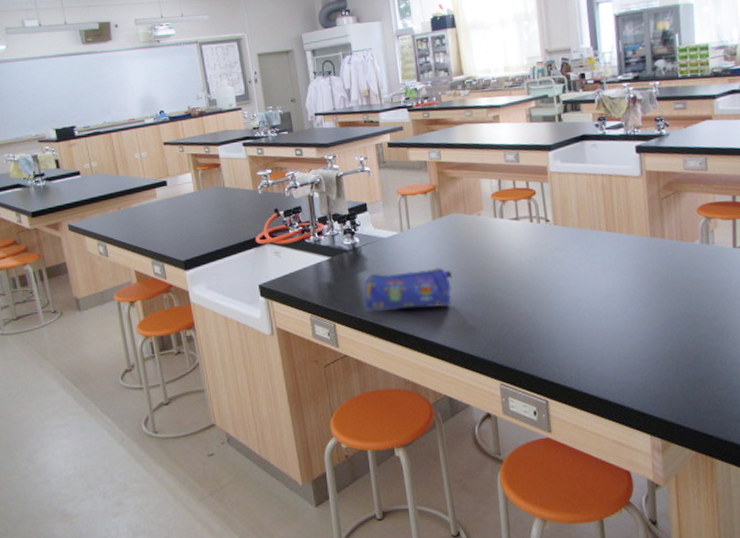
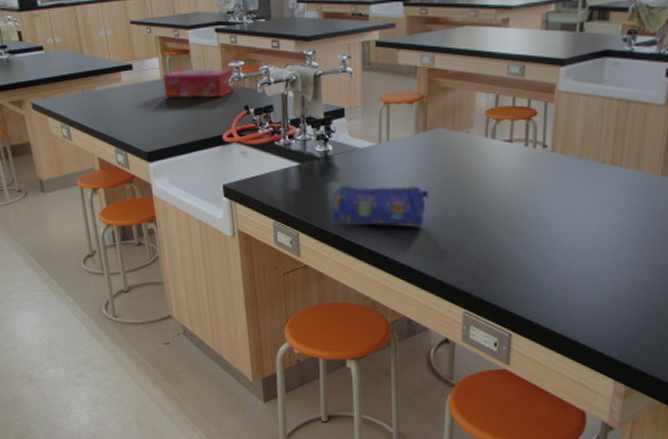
tissue box: none [196,177,265,208] -> present [163,69,235,98]

